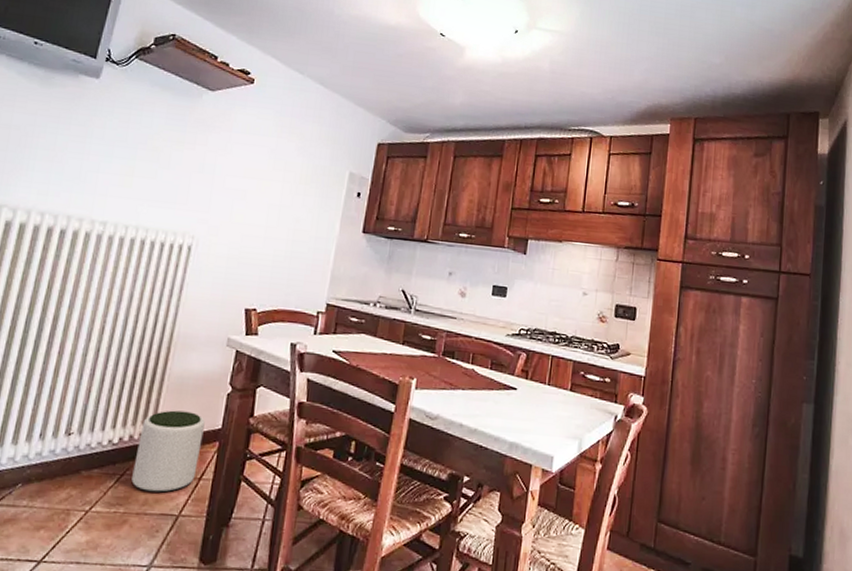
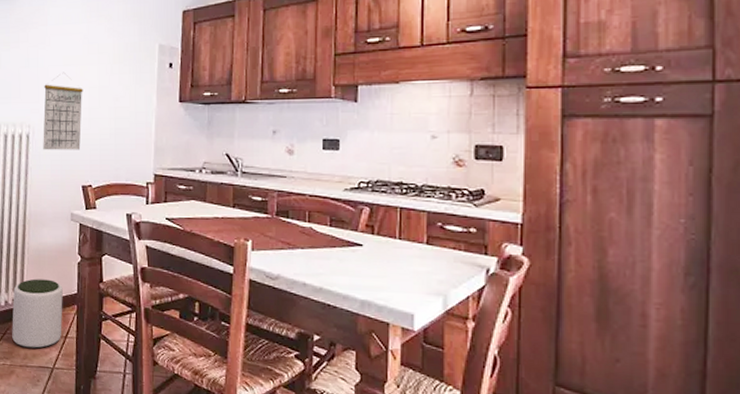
calendar: none [205,184,262,270] -> present [43,72,83,150]

